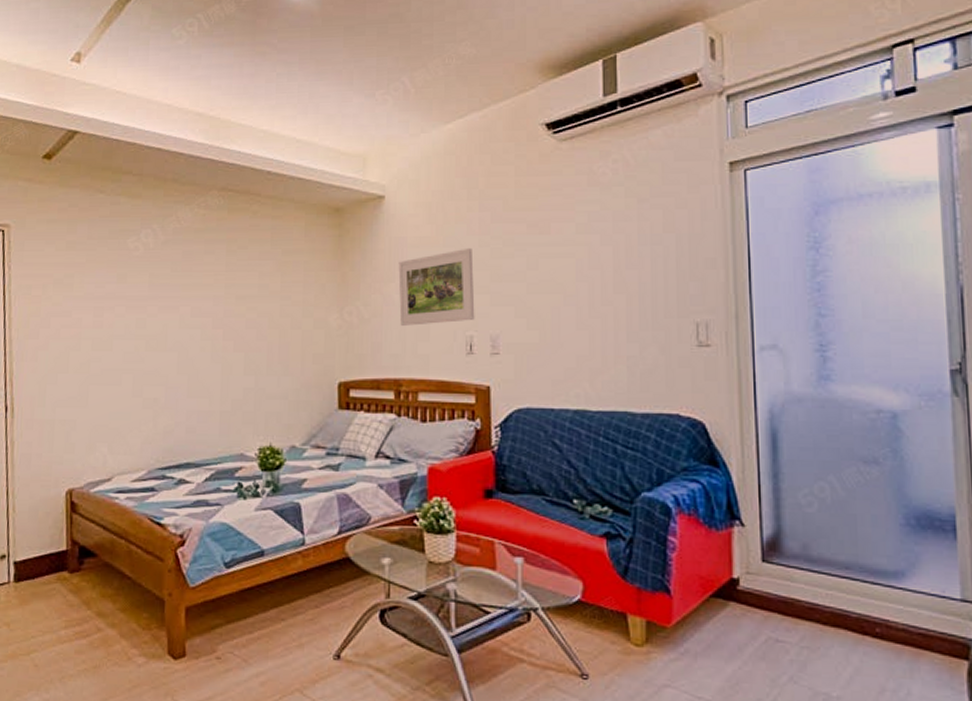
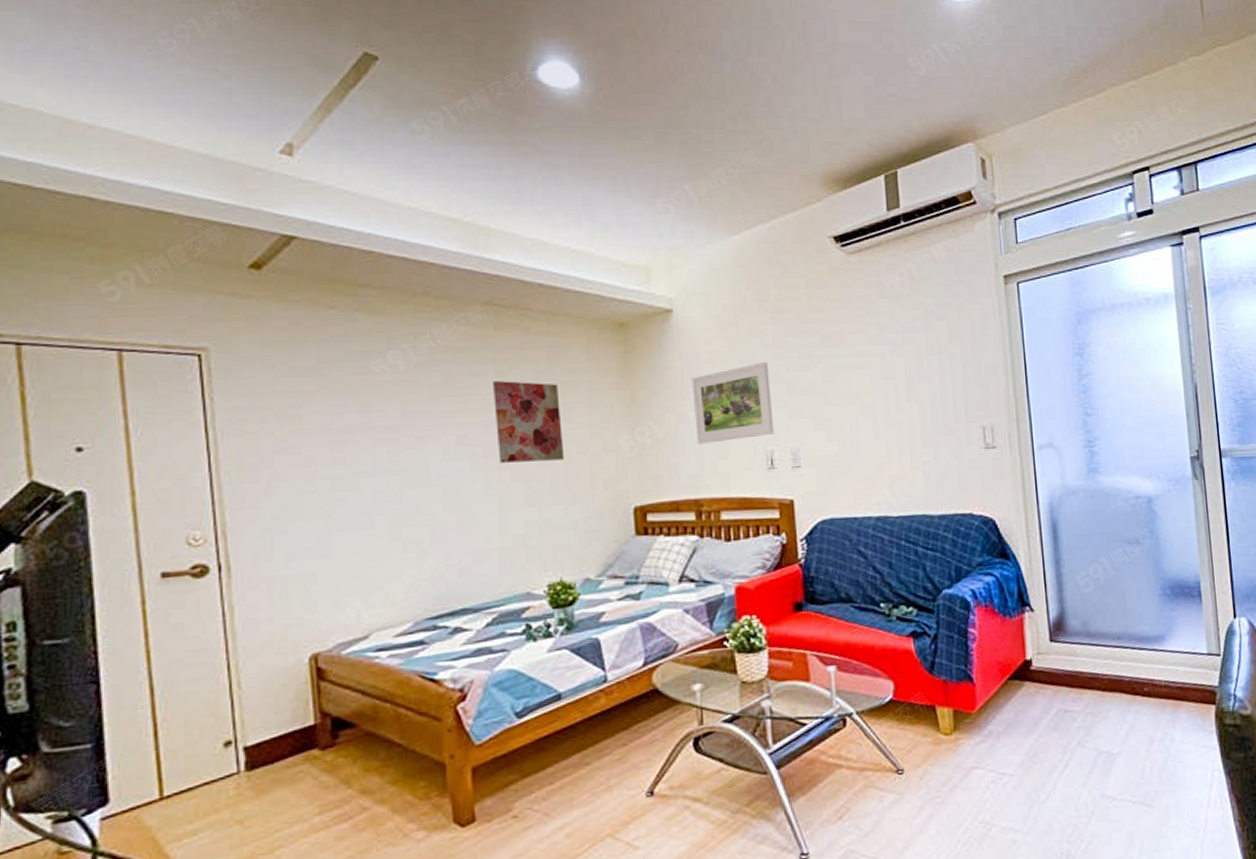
wall art: none [223,259,281,334] -> present [493,381,565,463]

